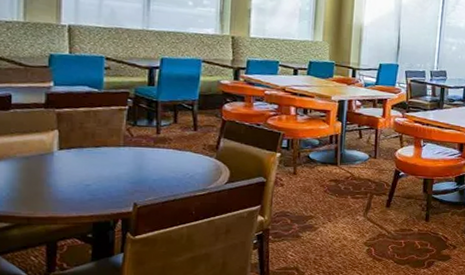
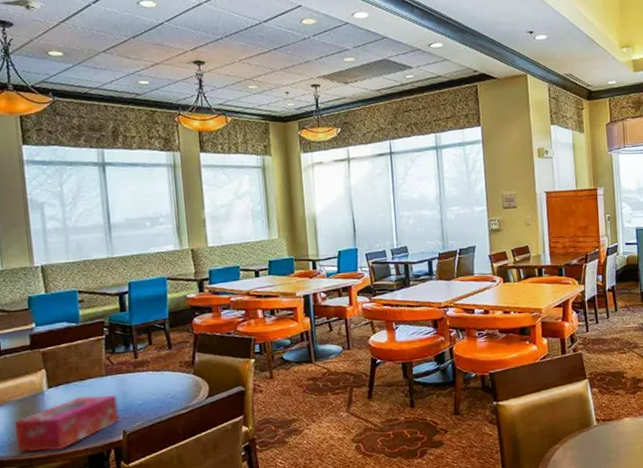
tissue box: none [15,162,132,213] -> present [14,394,119,452]

